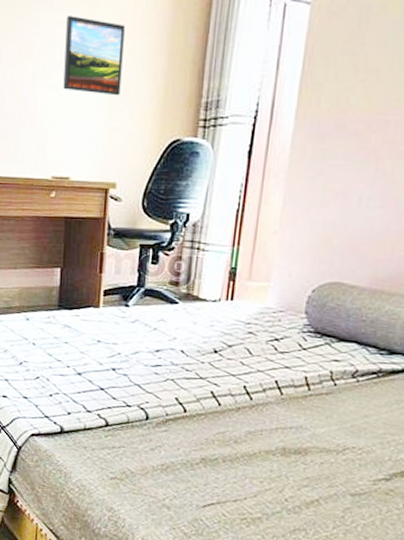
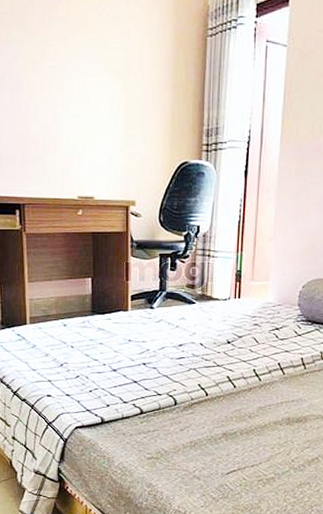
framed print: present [63,16,125,96] -> none [81,52,134,124]

